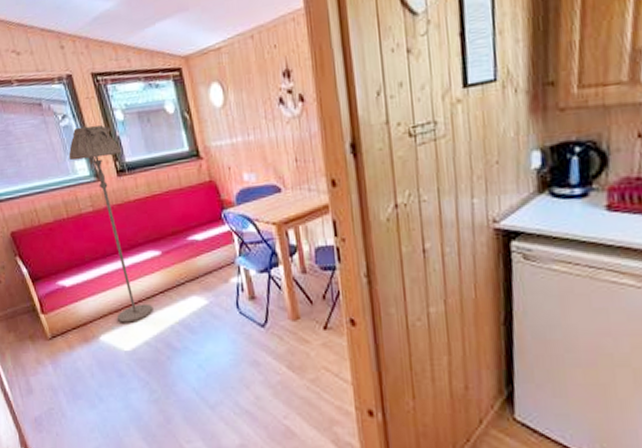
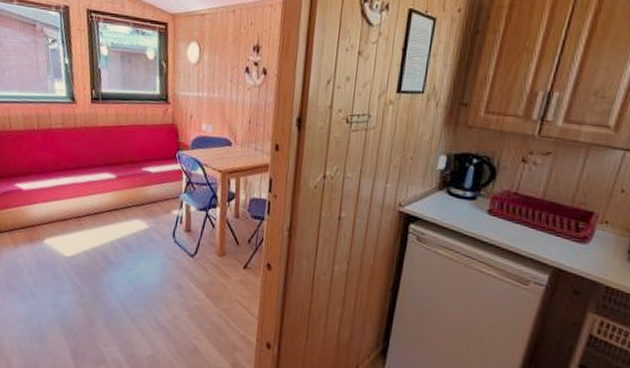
floor lamp: present [68,125,153,323] -> none [50,53,99,233]

